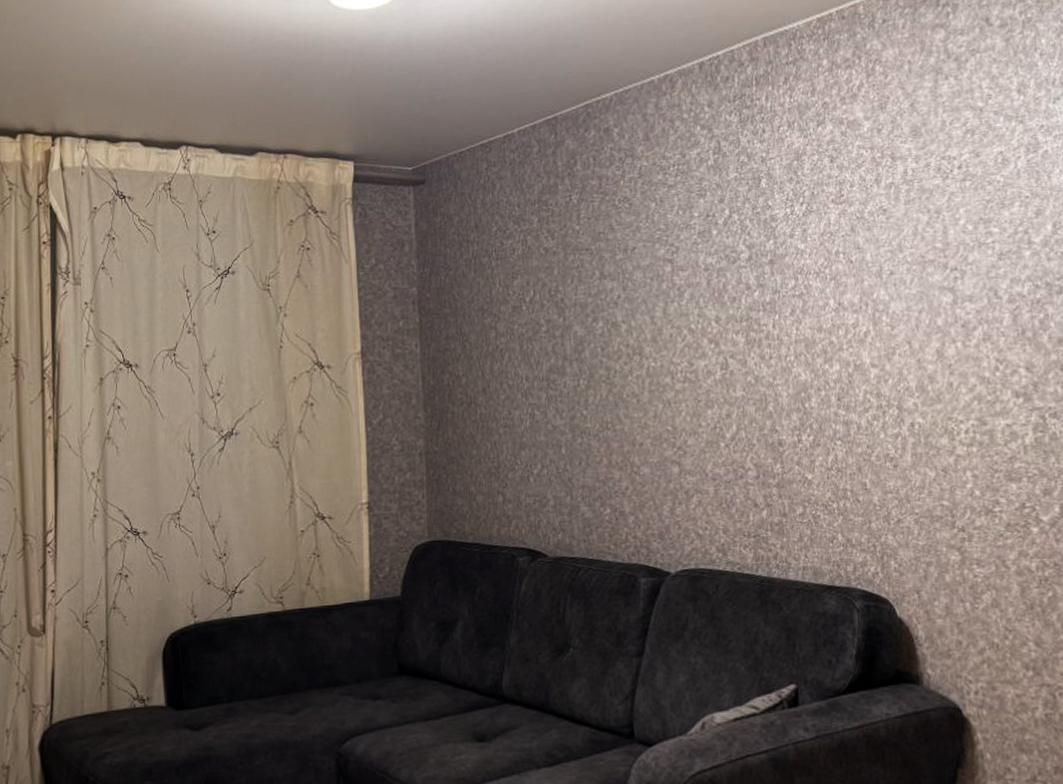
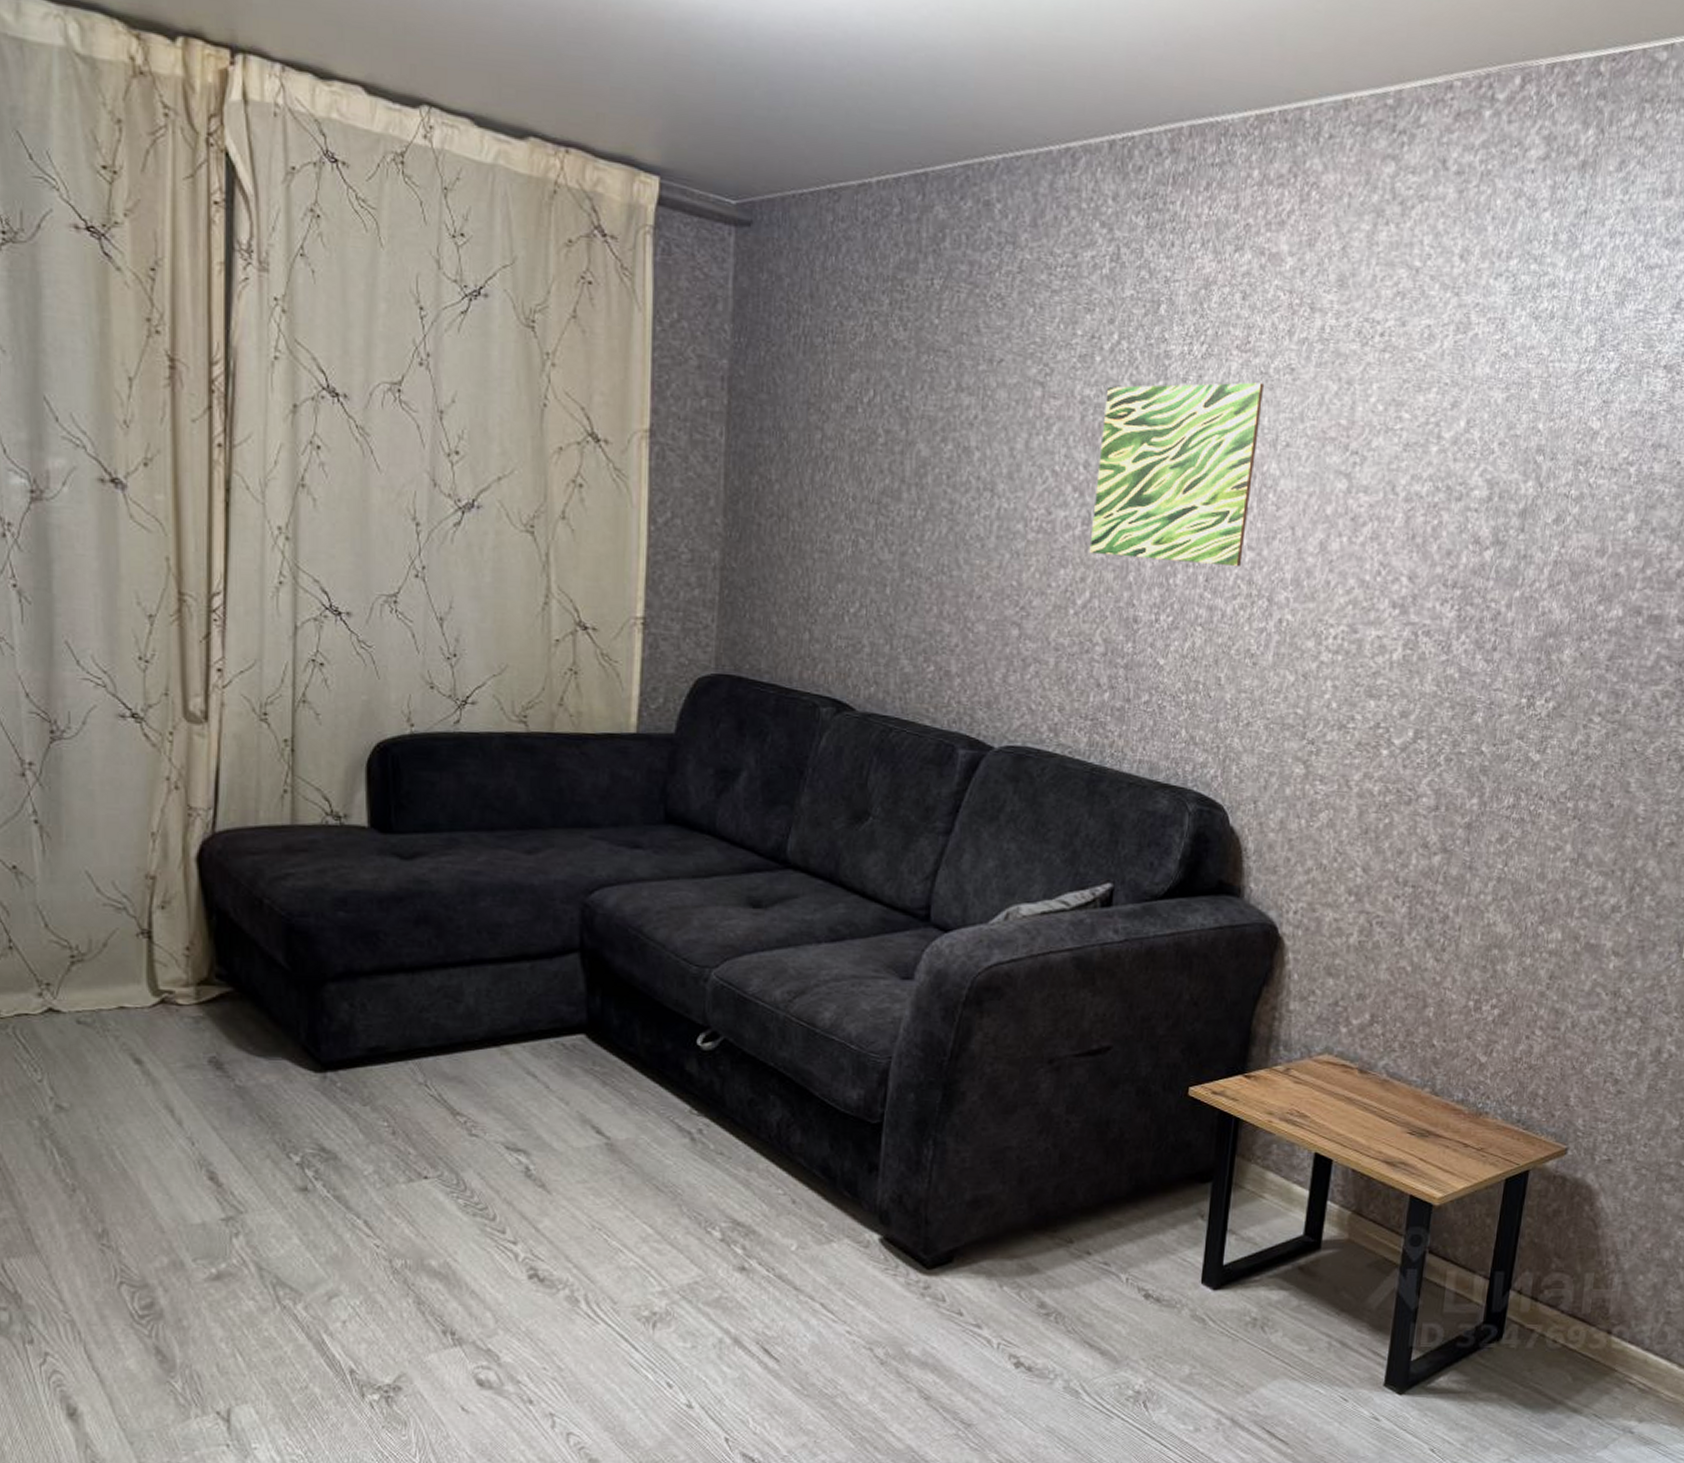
wall art: none [726,226,868,393] -> present [1089,382,1265,566]

